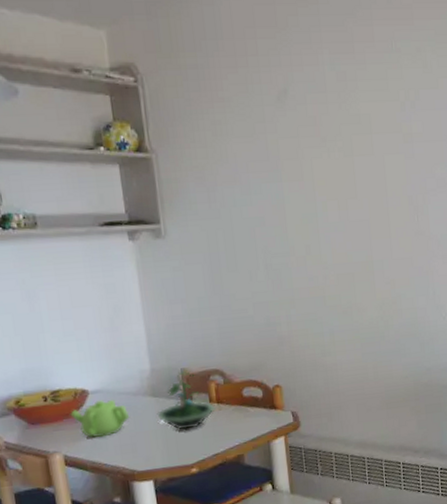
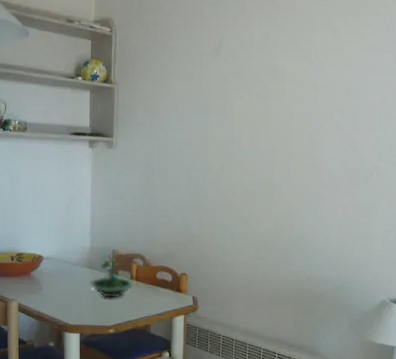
teapot: present [70,399,130,438] -> none [28,265,70,293]

